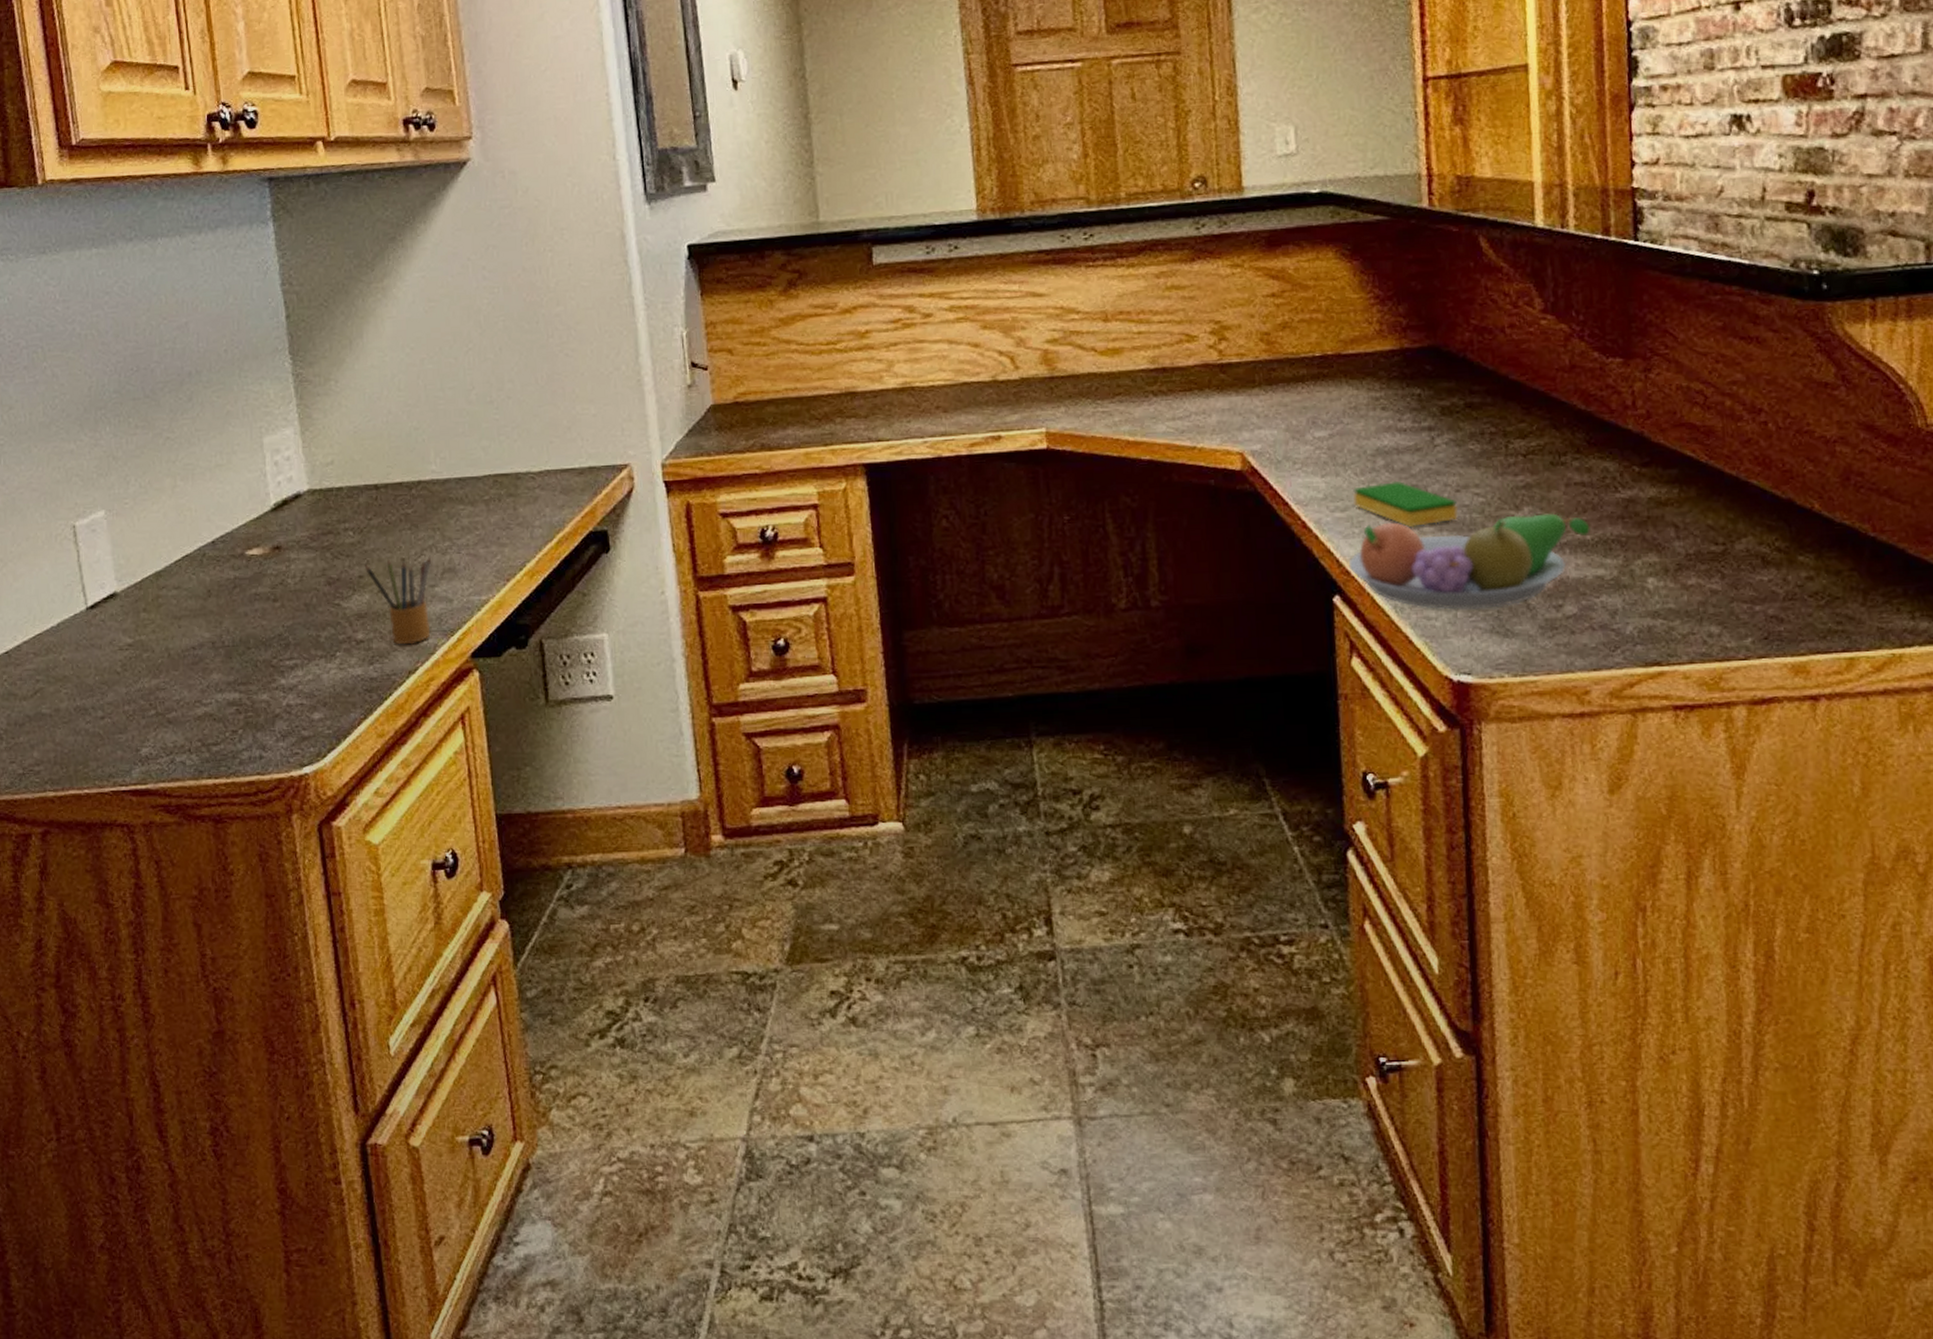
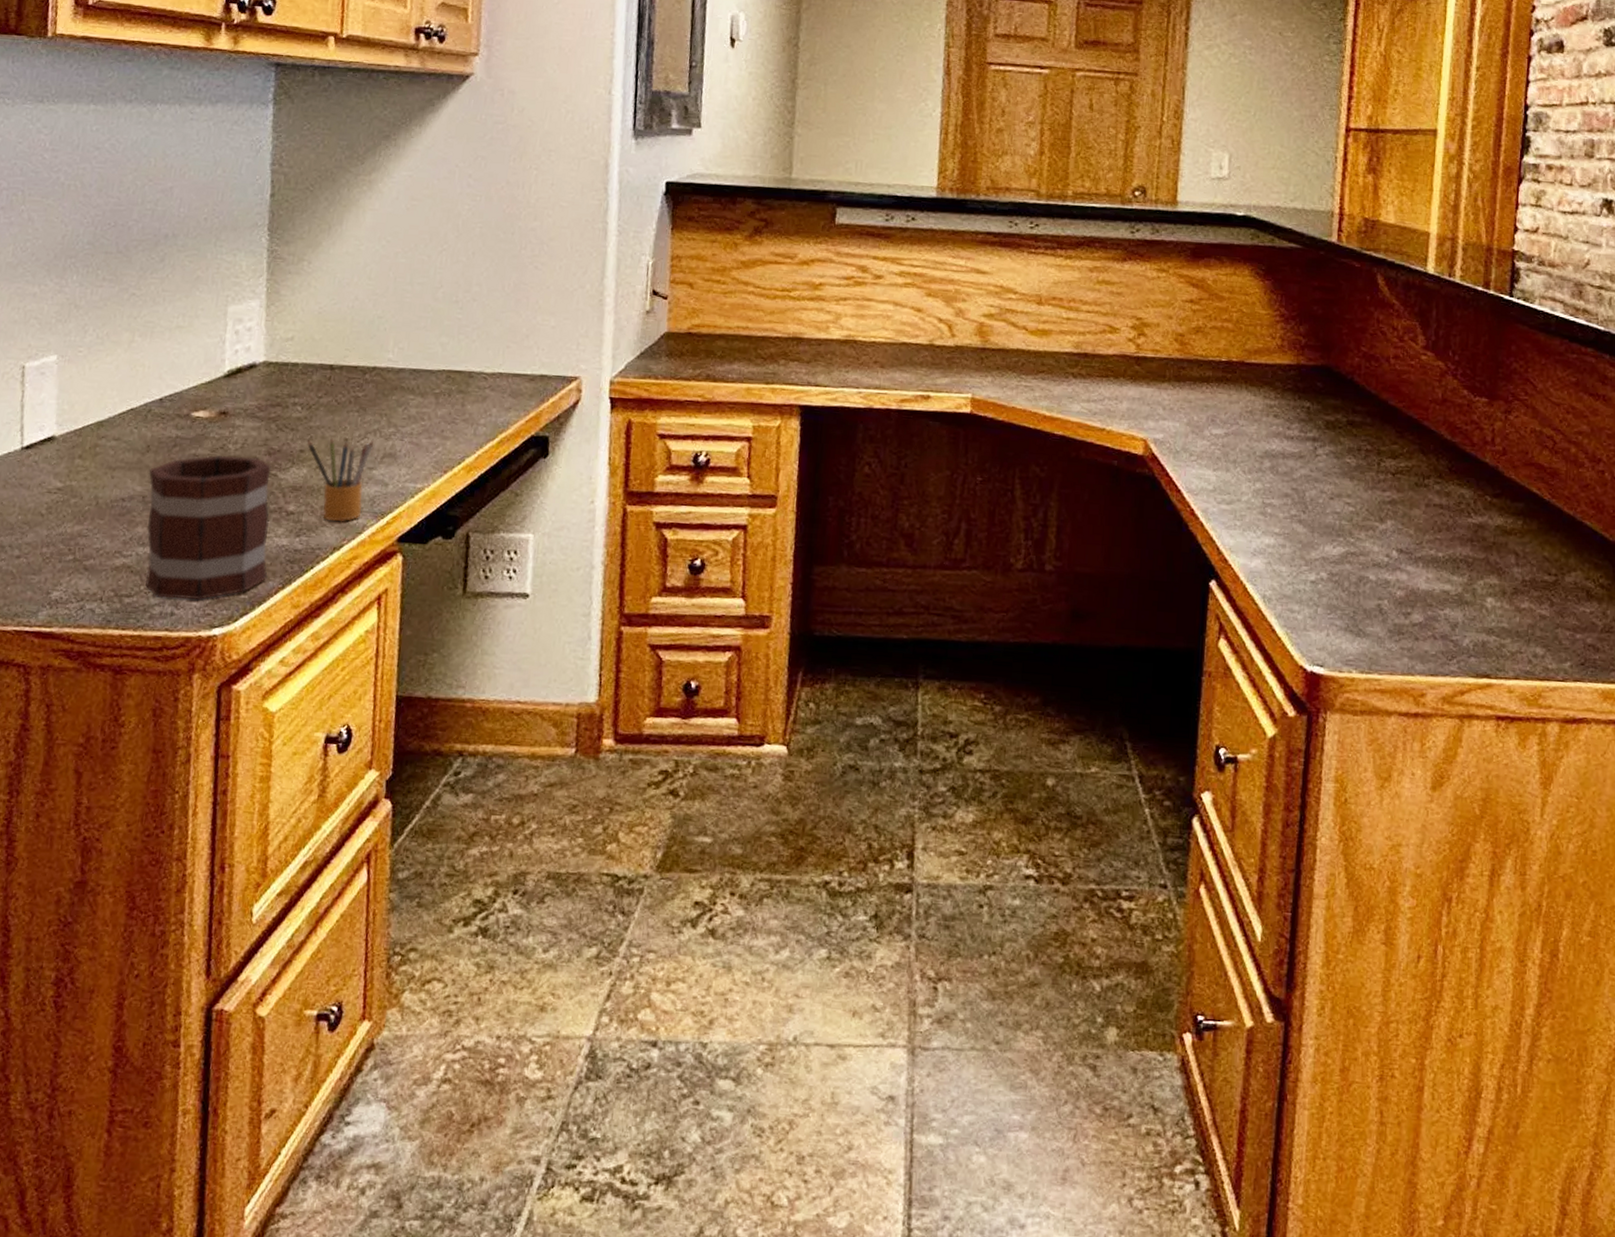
mug: none [213,589,348,742] -> present [145,455,271,601]
fruit bowl: present [1348,513,1590,610] -> none [1227,519,1443,609]
dish sponge: present [1353,480,1458,528] -> none [1239,482,1330,527]

